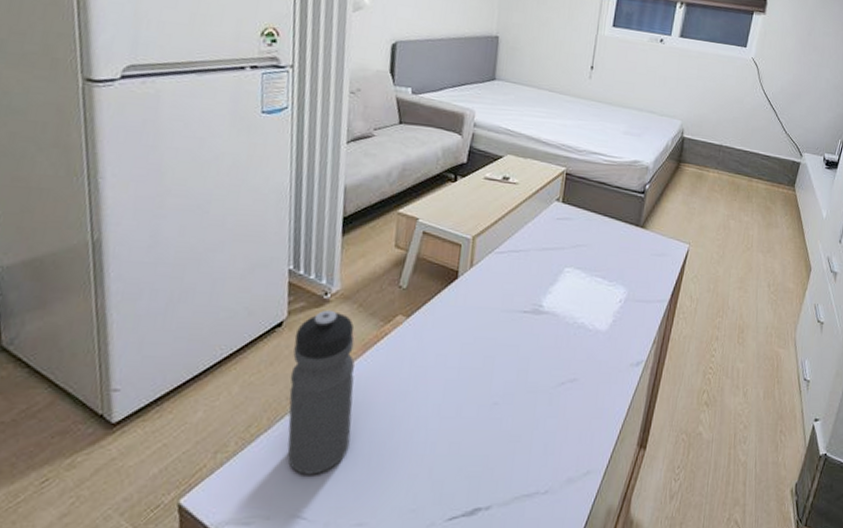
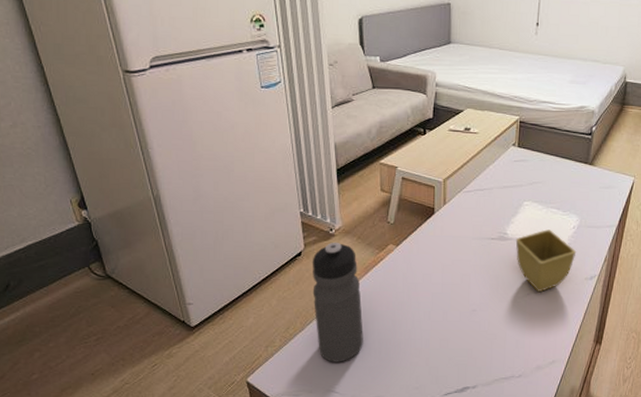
flower pot: none [552,302,622,380] -> present [515,229,577,292]

